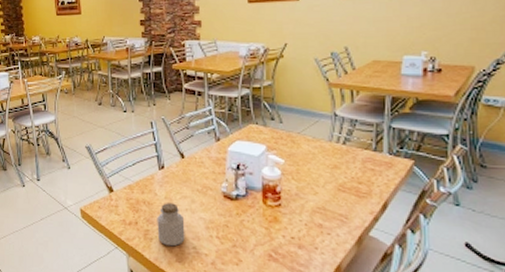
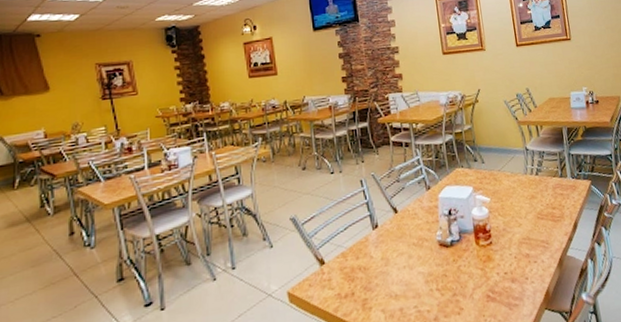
jar: present [157,203,185,247] -> none [374,262,406,312]

